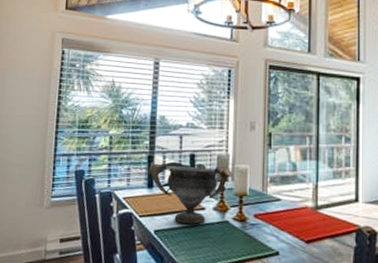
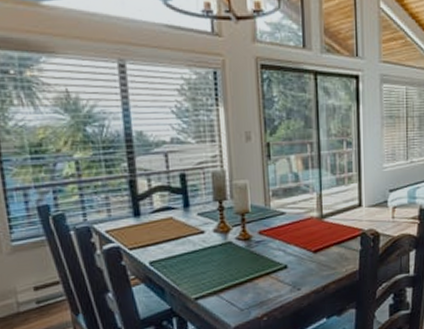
decorative bowl: present [148,162,234,224] -> none [131,183,232,250]

